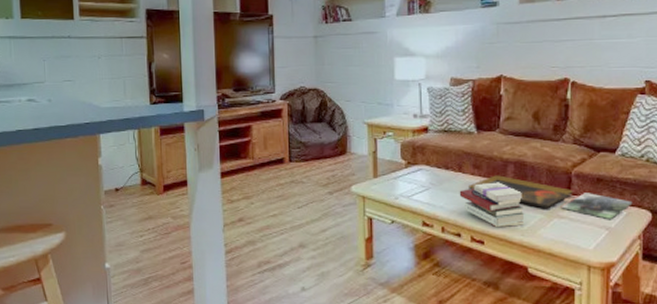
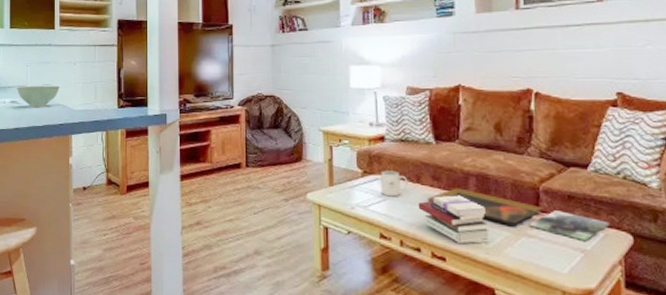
bowl: none [32,81,83,106] -> present [16,85,60,108]
mug: none [424,160,450,186] -> present [381,170,408,197]

